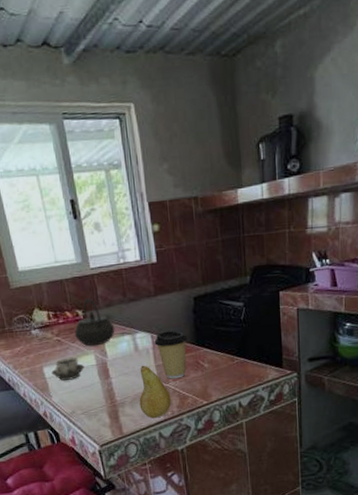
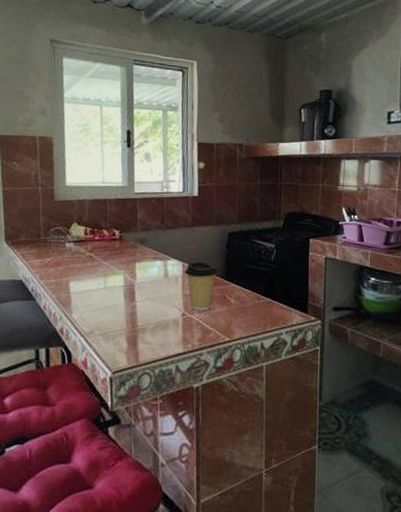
cup: present [51,356,85,381] -> none [77,274,112,298]
kettle: present [75,298,115,347] -> none [108,220,148,267]
fruit: present [139,365,171,419] -> none [160,292,194,350]

